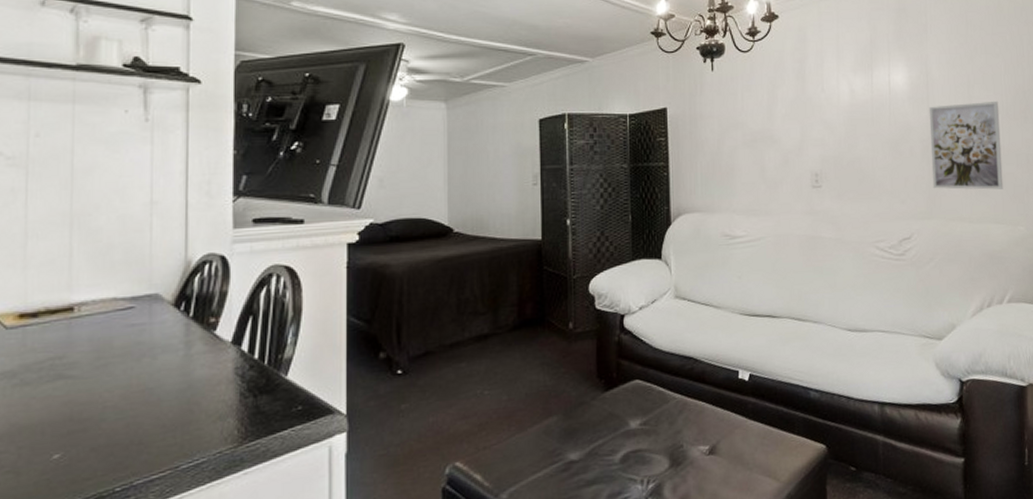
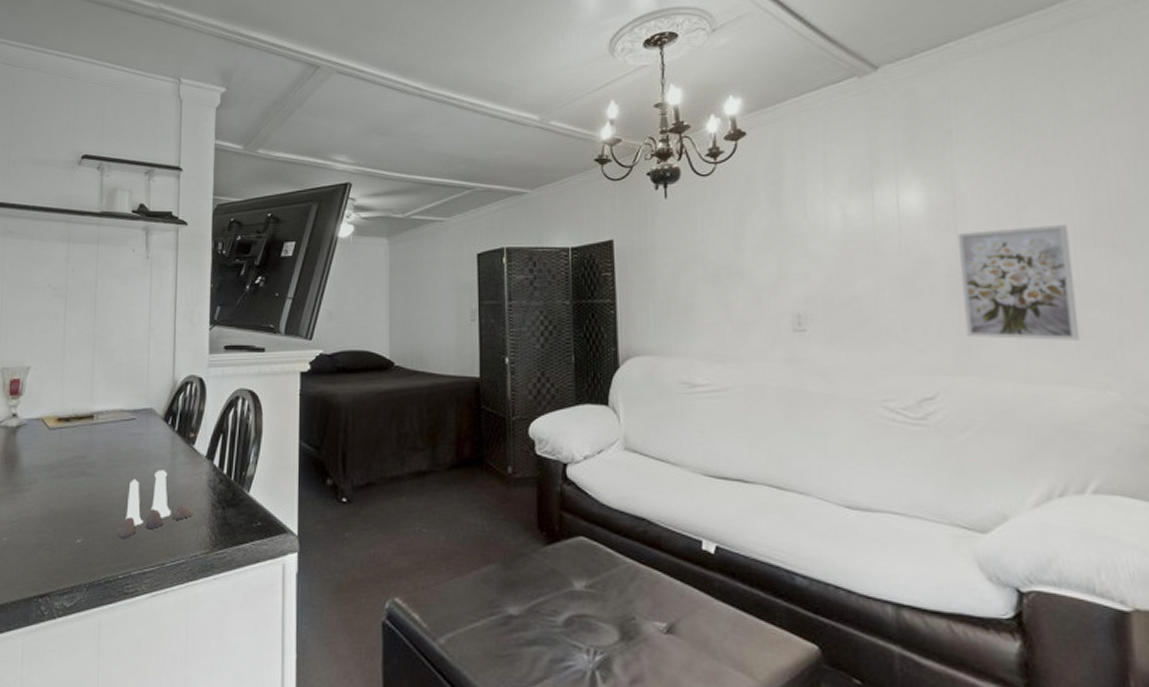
salt and pepper shaker set: none [114,362,216,447] -> present [118,470,193,539]

